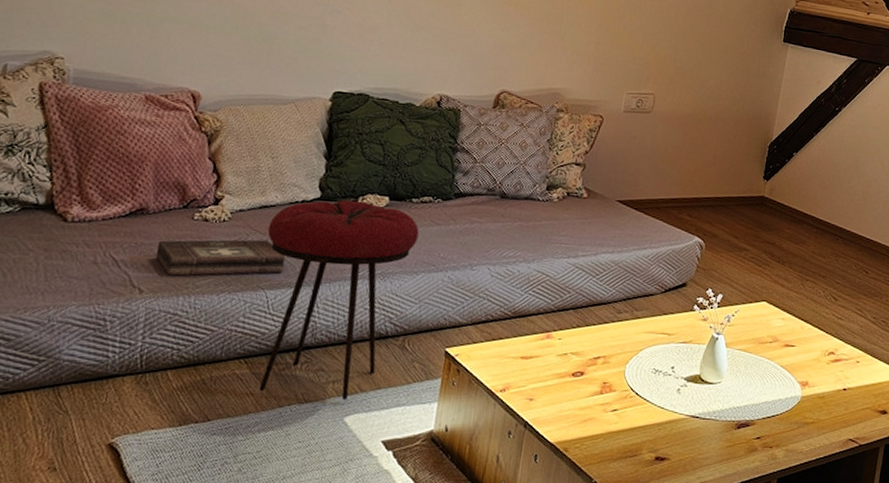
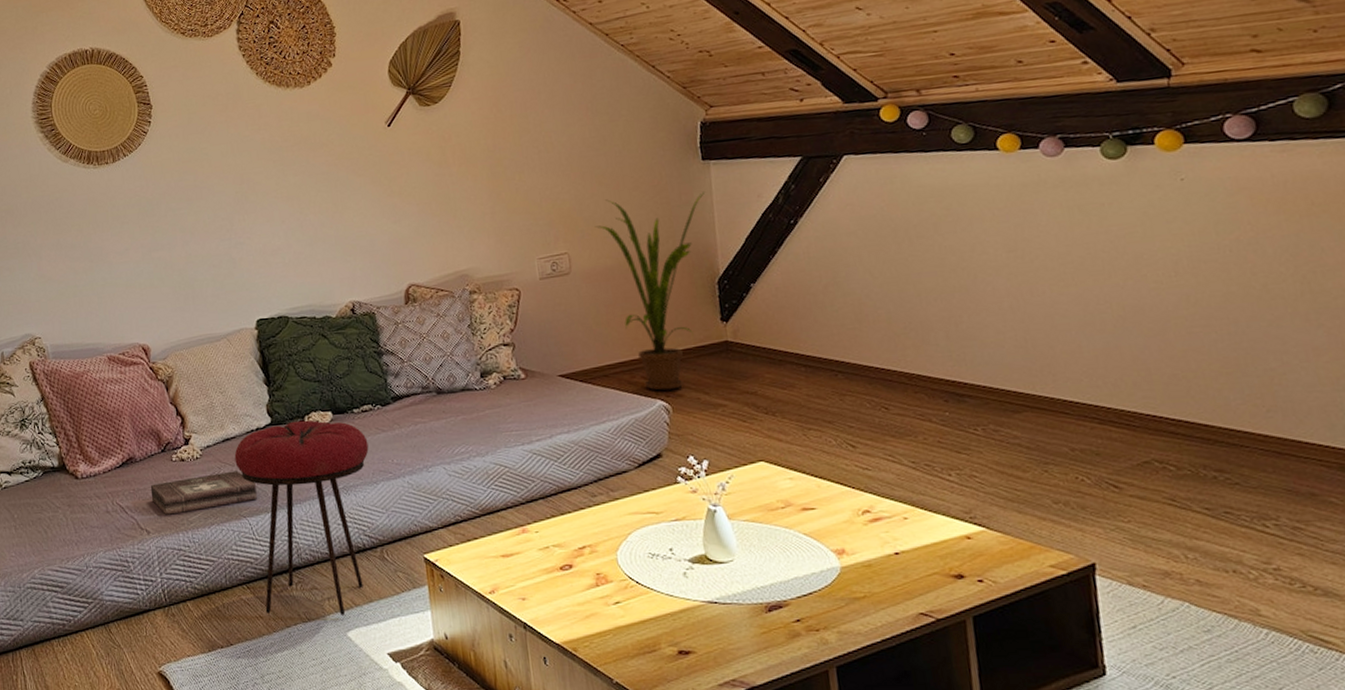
house plant: none [683,55,778,230] -> present [595,192,704,391]

